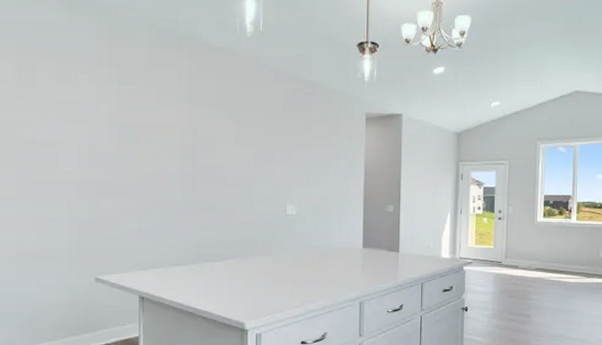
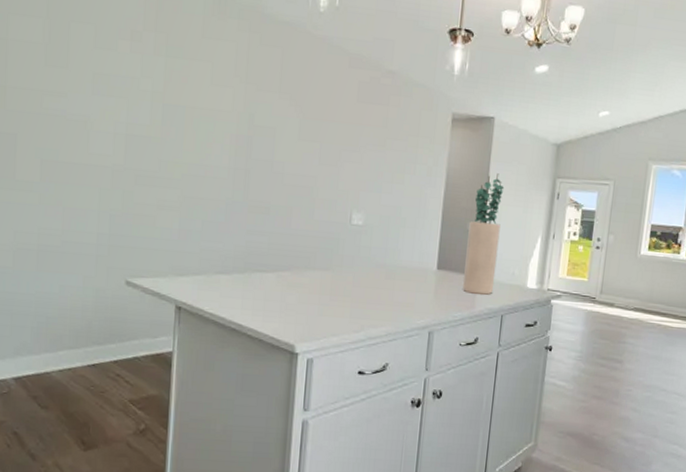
vase: none [386,161,415,266] -> present [463,173,505,295]

